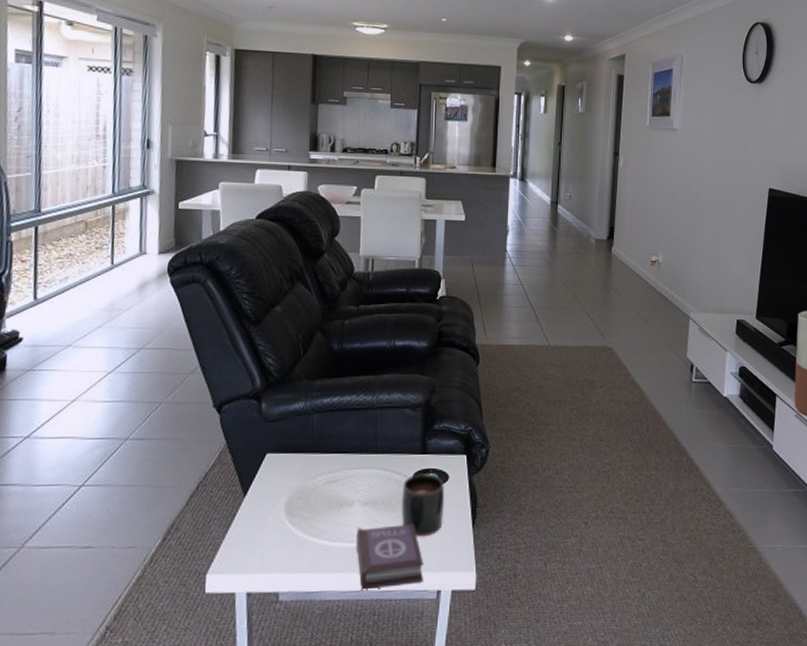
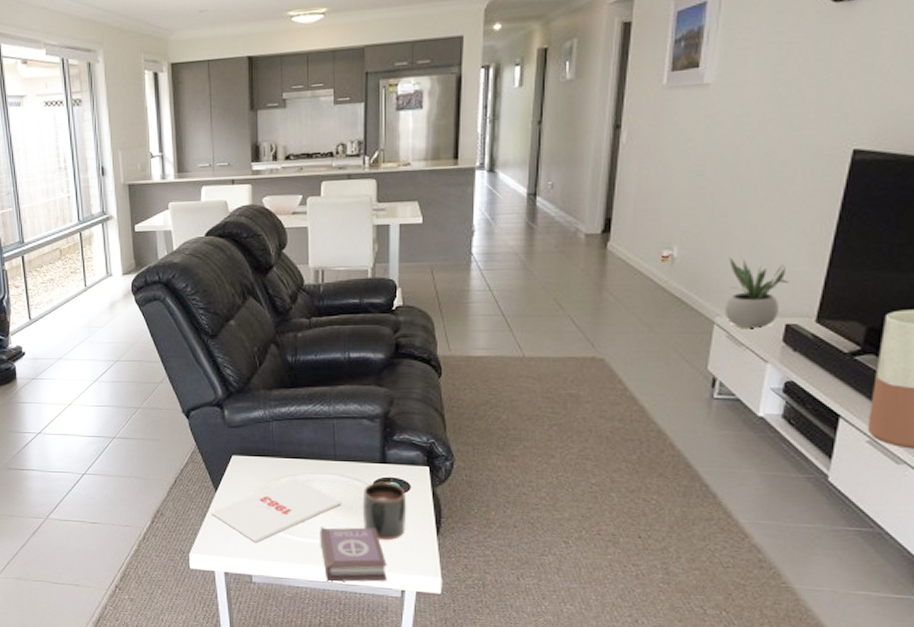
magazine: none [236,474,381,553] -> present [210,477,342,542]
potted plant: none [697,264,737,323] -> present [725,257,789,329]

